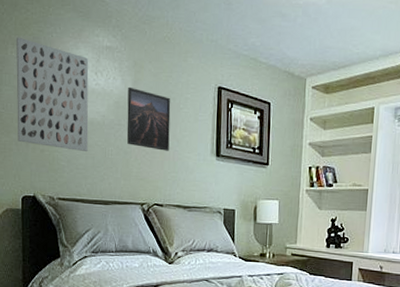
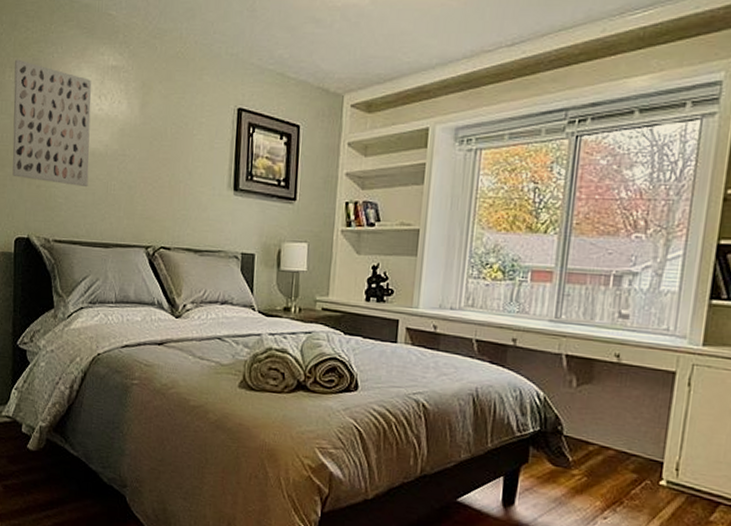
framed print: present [126,86,171,151] -> none [131,111,183,185]

